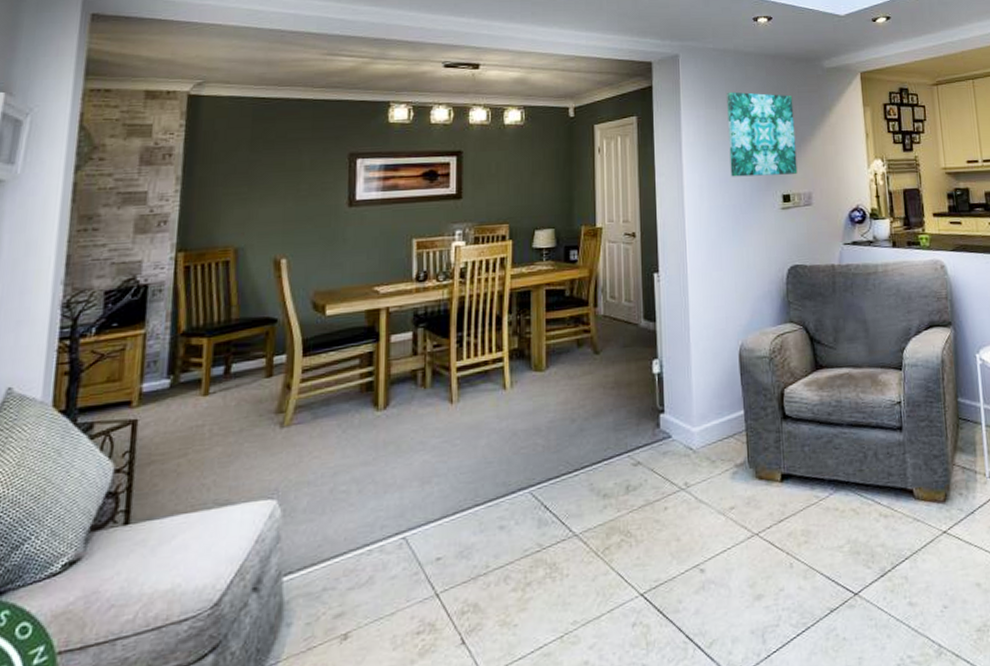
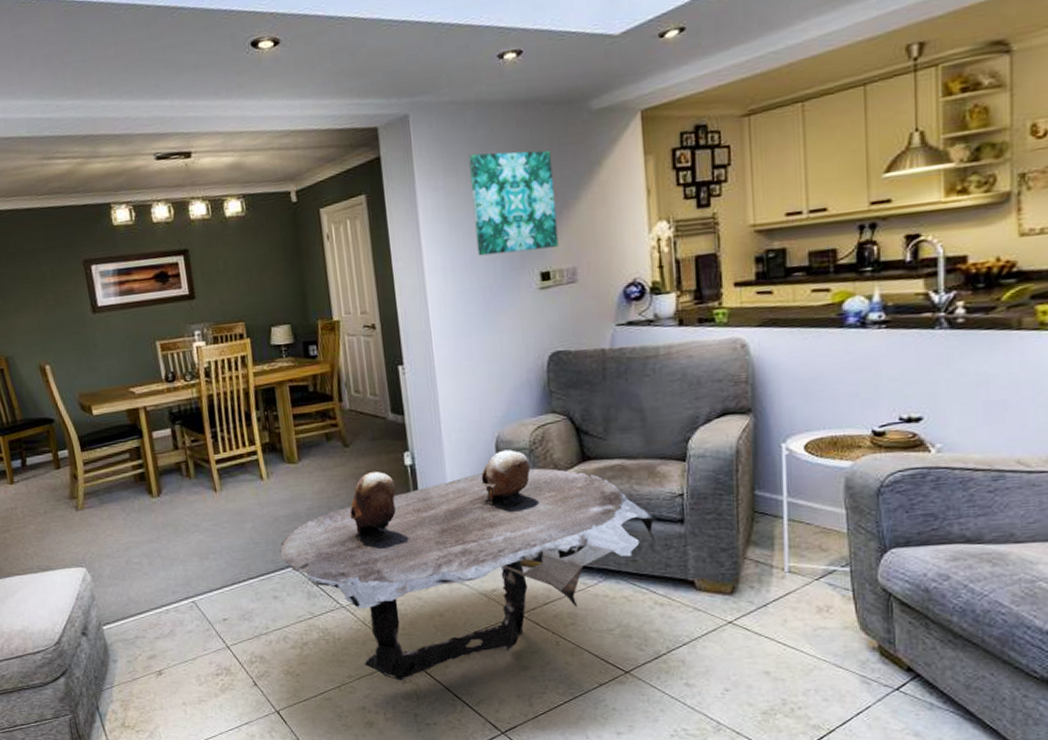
coffee table: none [513,358,880,624] -> present [279,449,657,681]

